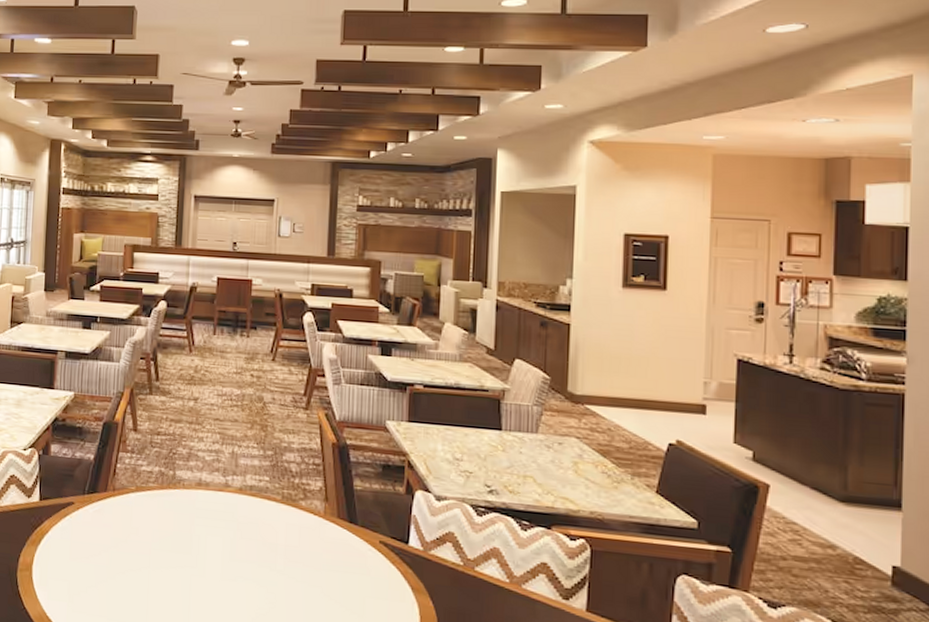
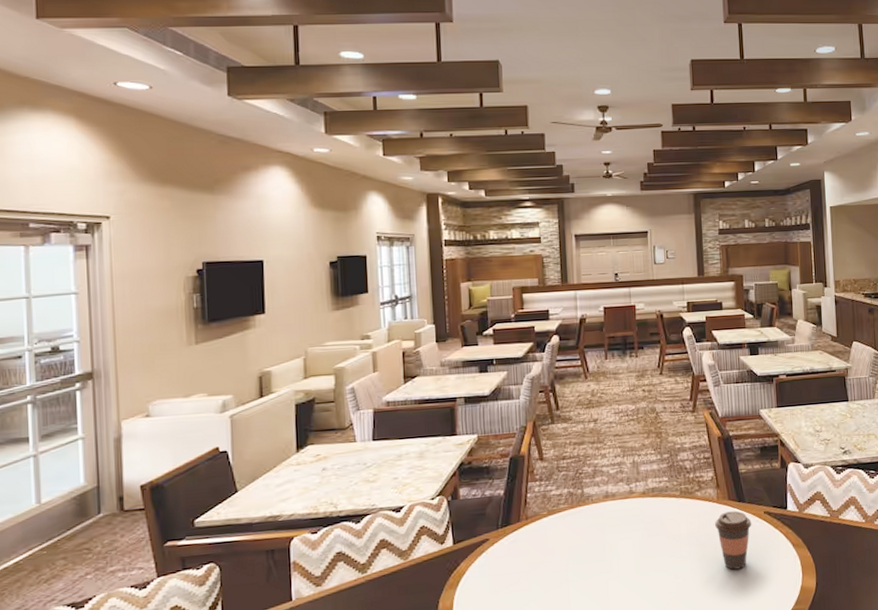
coffee cup: none [319,531,363,601] -> present [715,511,752,570]

